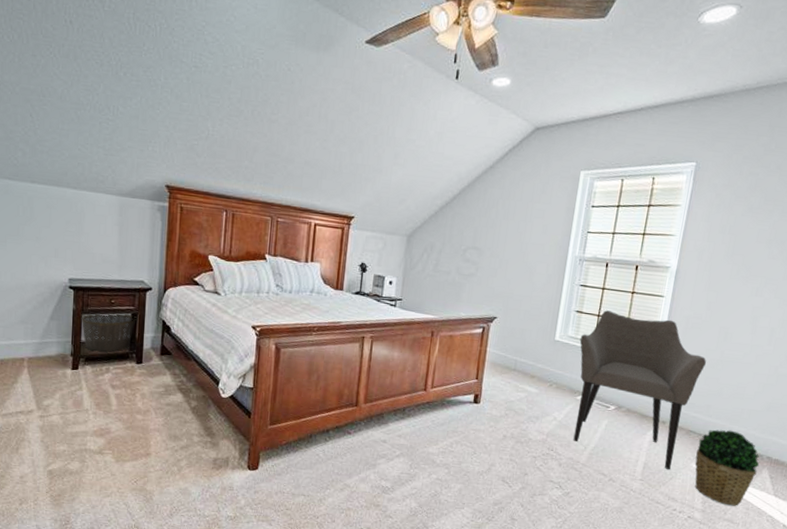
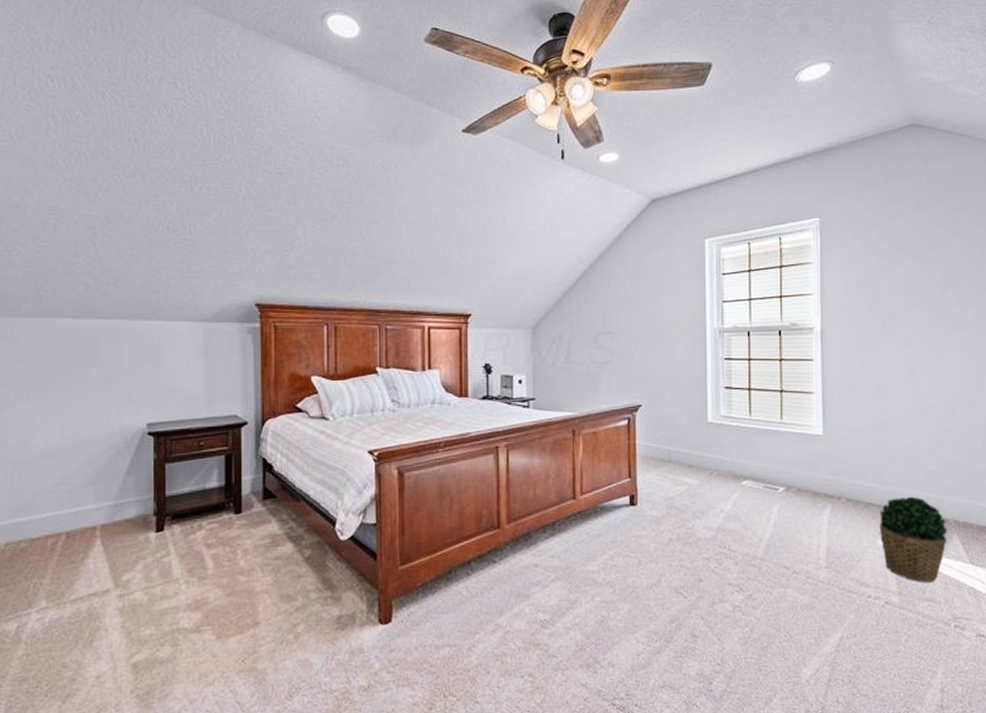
basket: present [81,312,137,352] -> none [164,457,231,506]
armchair: present [573,310,707,469] -> none [734,382,871,551]

